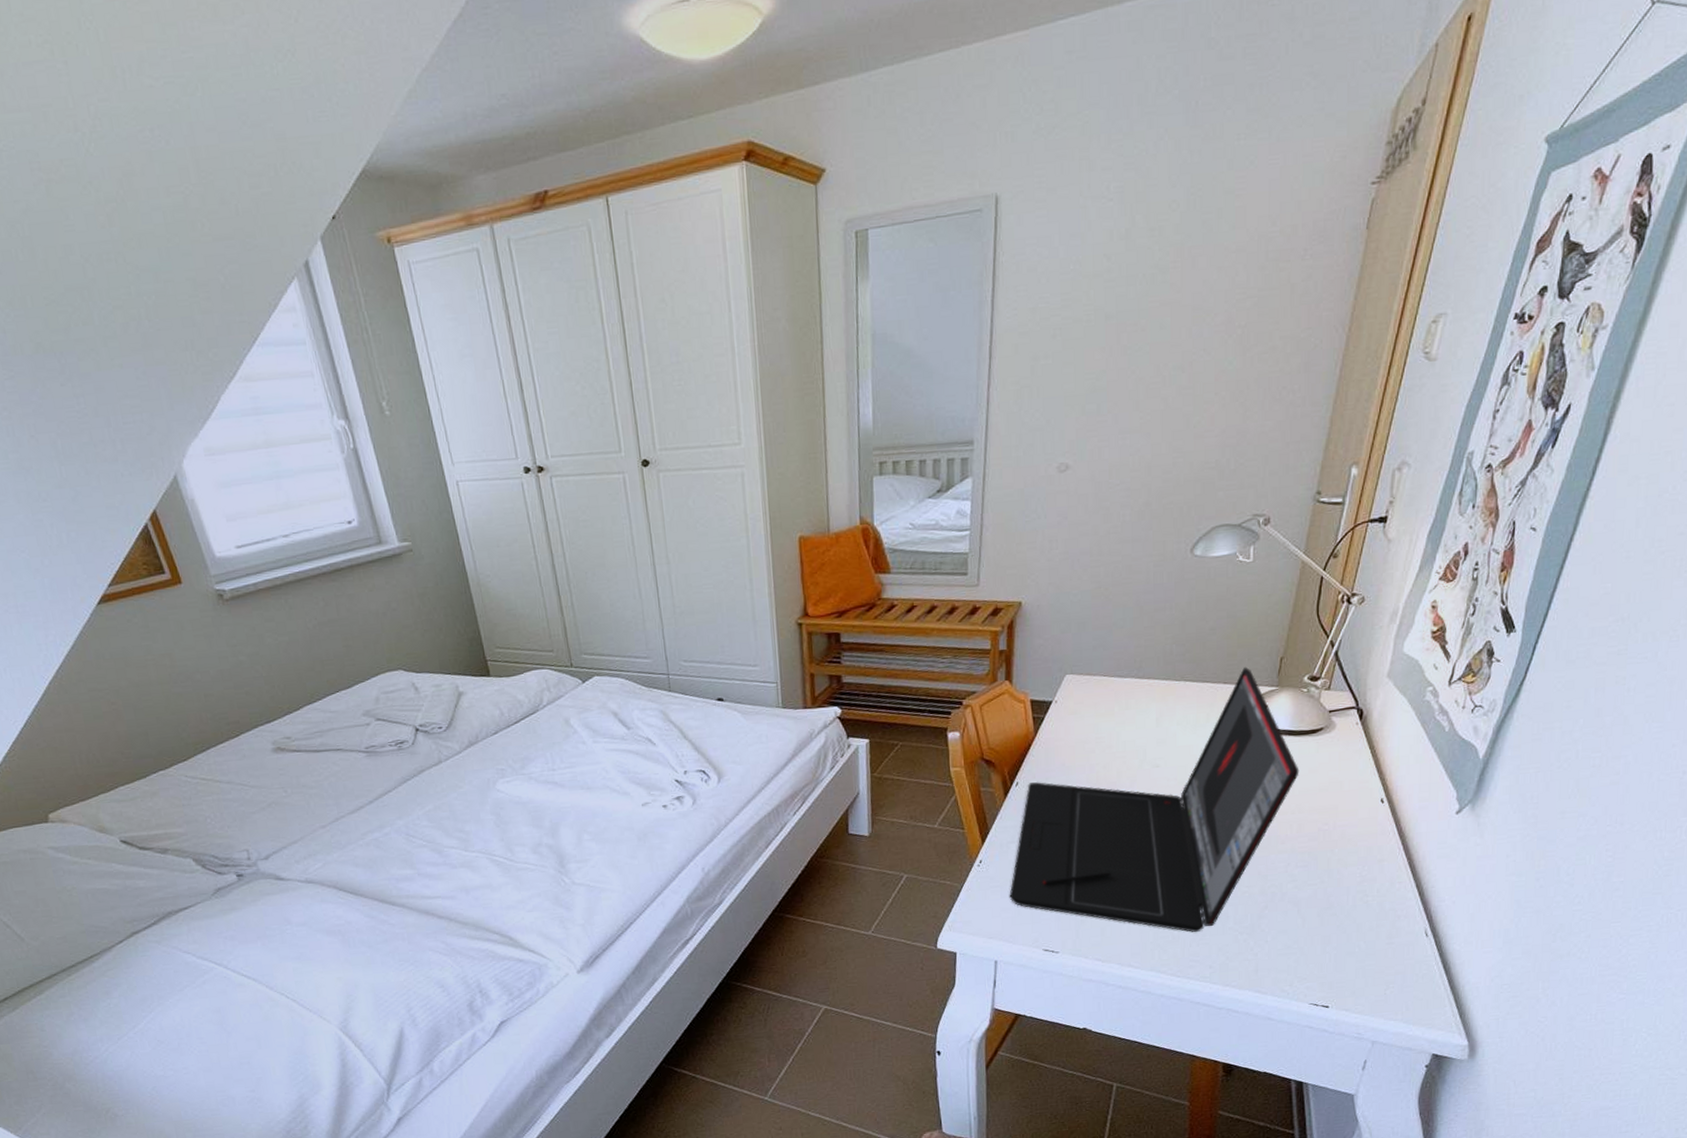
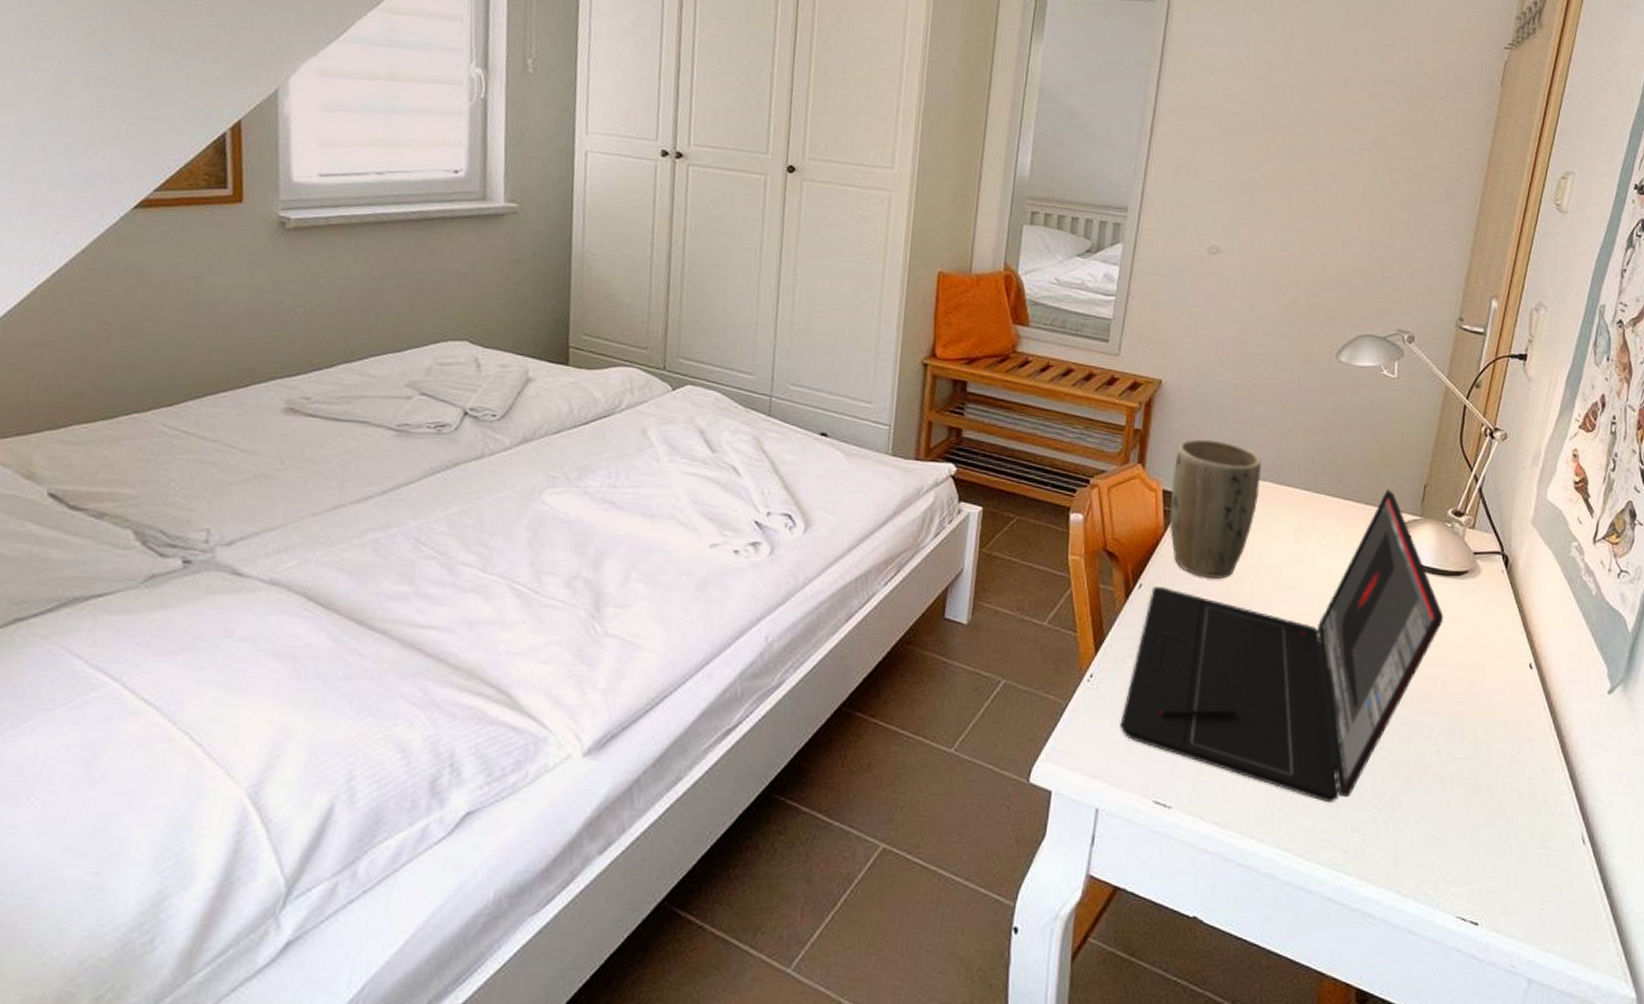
plant pot: none [1038,648,1122,769] -> present [1169,439,1261,579]

